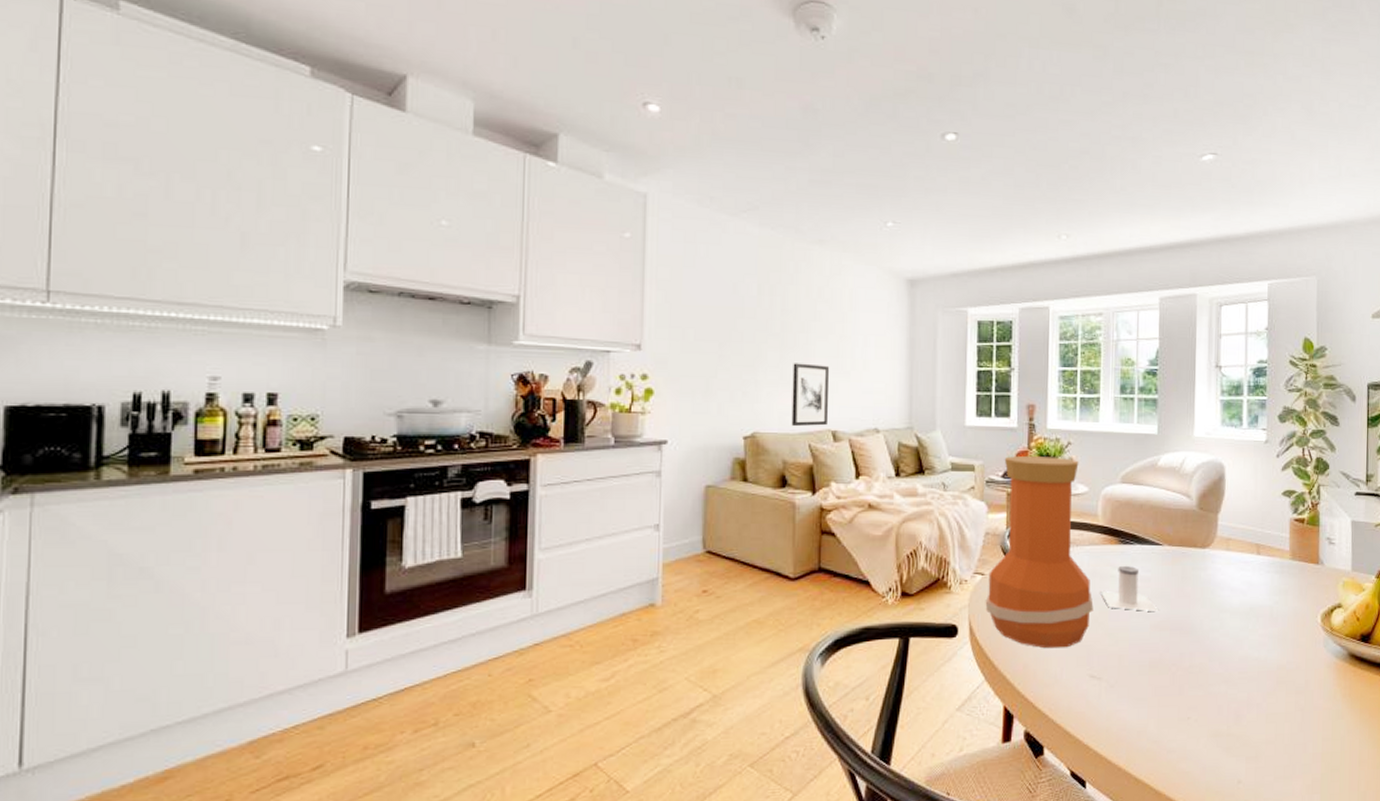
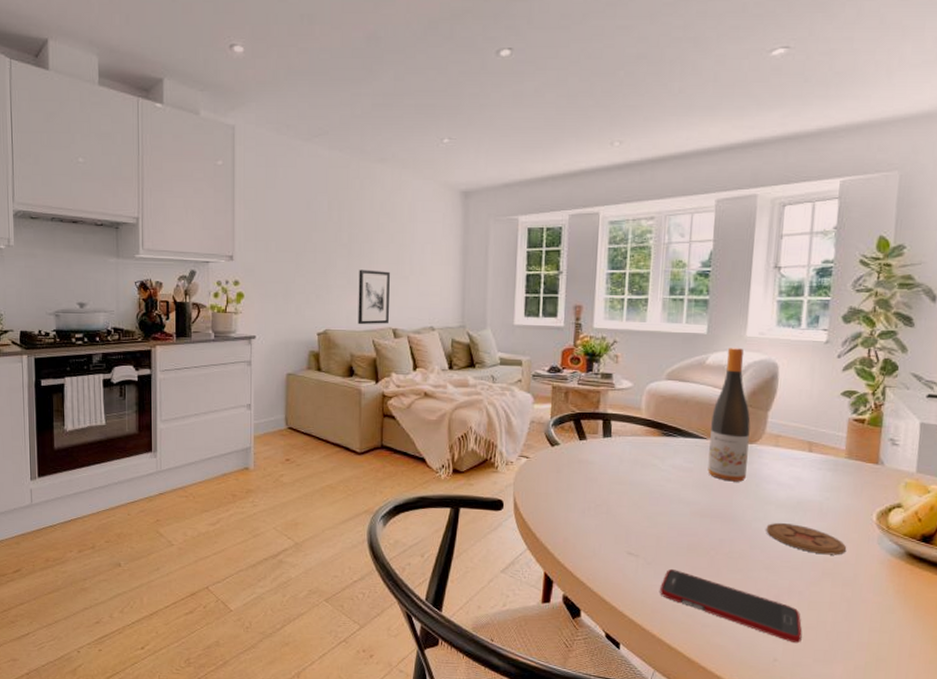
vase: present [985,456,1094,649] -> none [529,353,634,527]
salt shaker: present [1099,565,1159,612] -> none [640,455,700,501]
cell phone: none [1124,691,1263,761] -> present [660,569,802,644]
wine bottle: none [1165,447,1203,590] -> present [707,347,751,482]
coaster: none [1223,630,1296,662] -> present [766,522,846,555]

